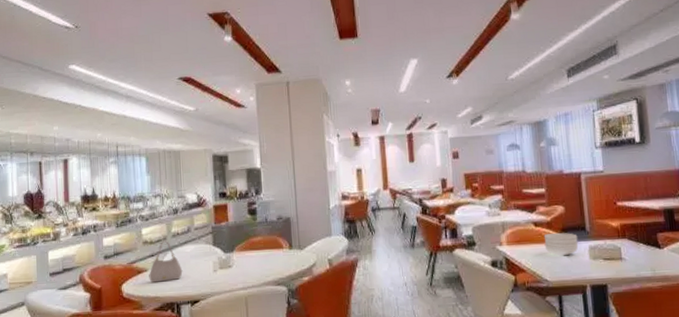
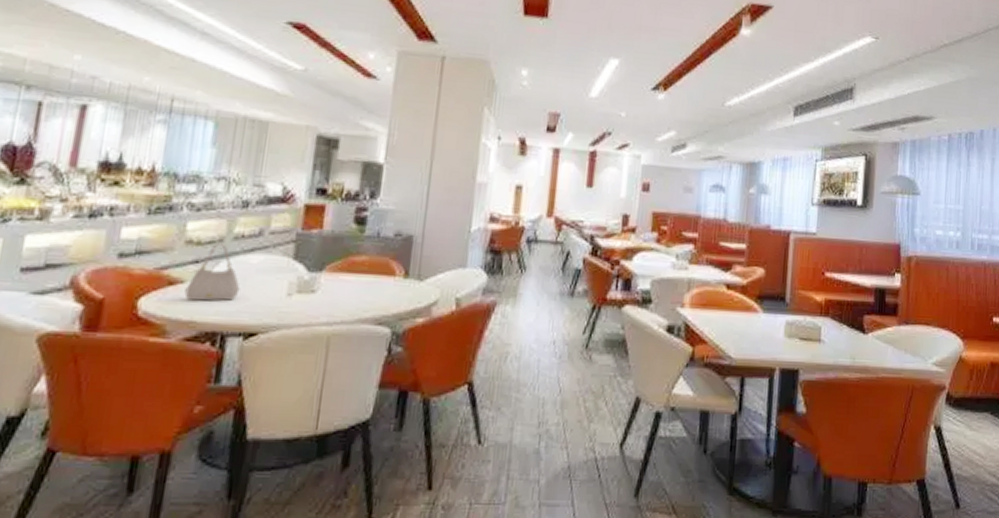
bowl: present [543,232,579,256] -> none [734,299,775,330]

